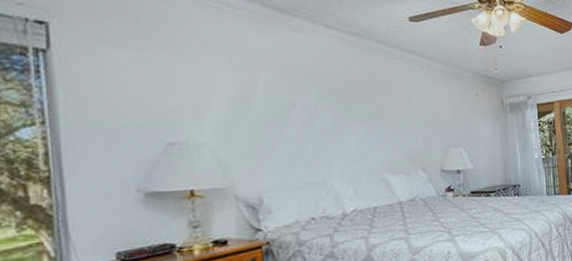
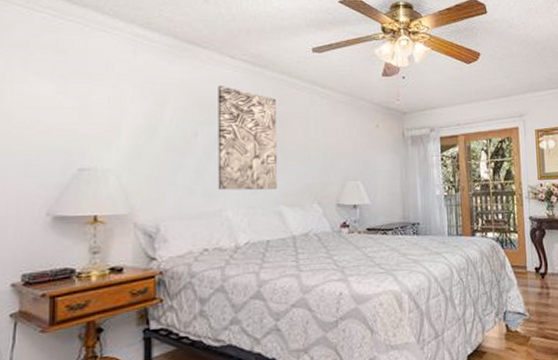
wall art: none [313,56,382,161] -> present [218,86,278,191]

